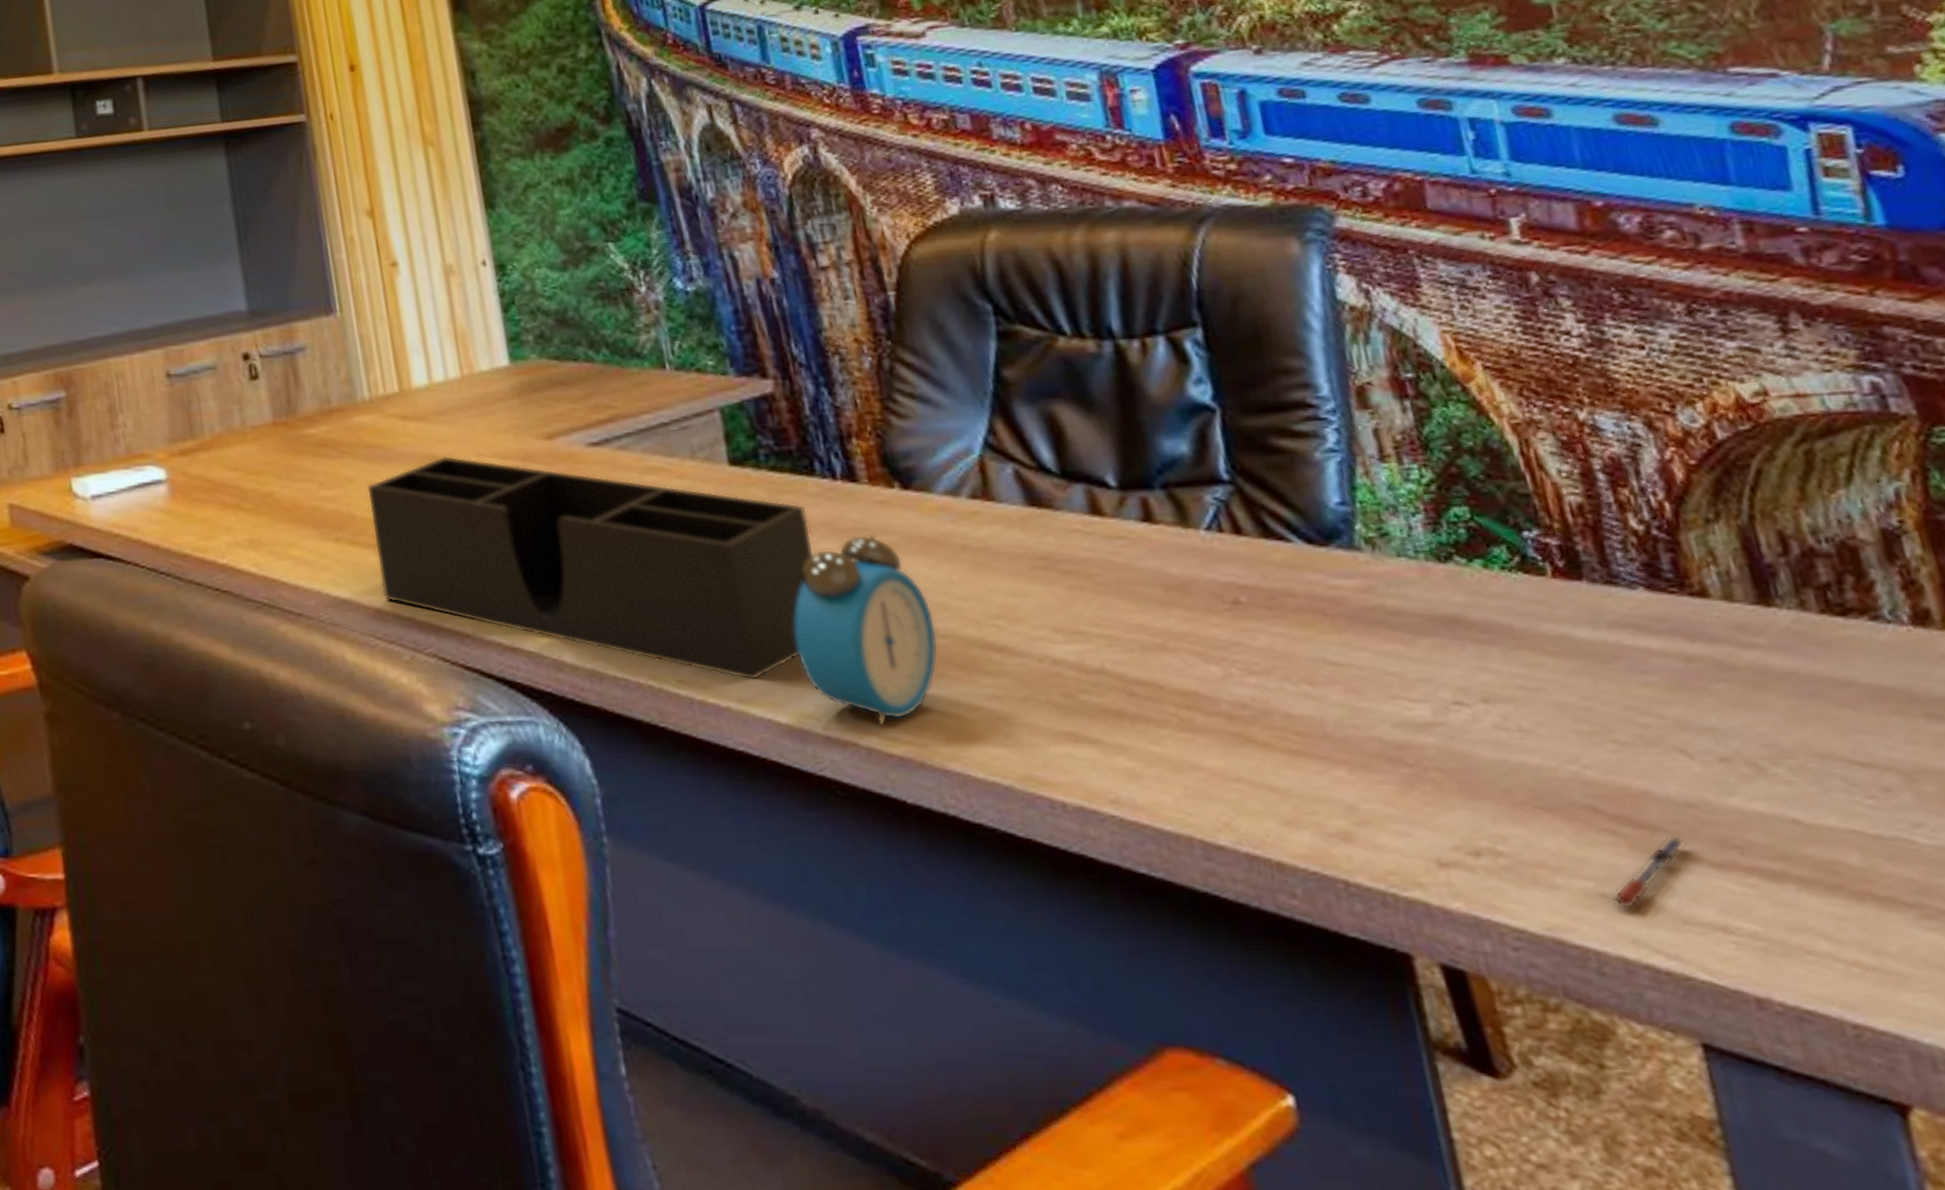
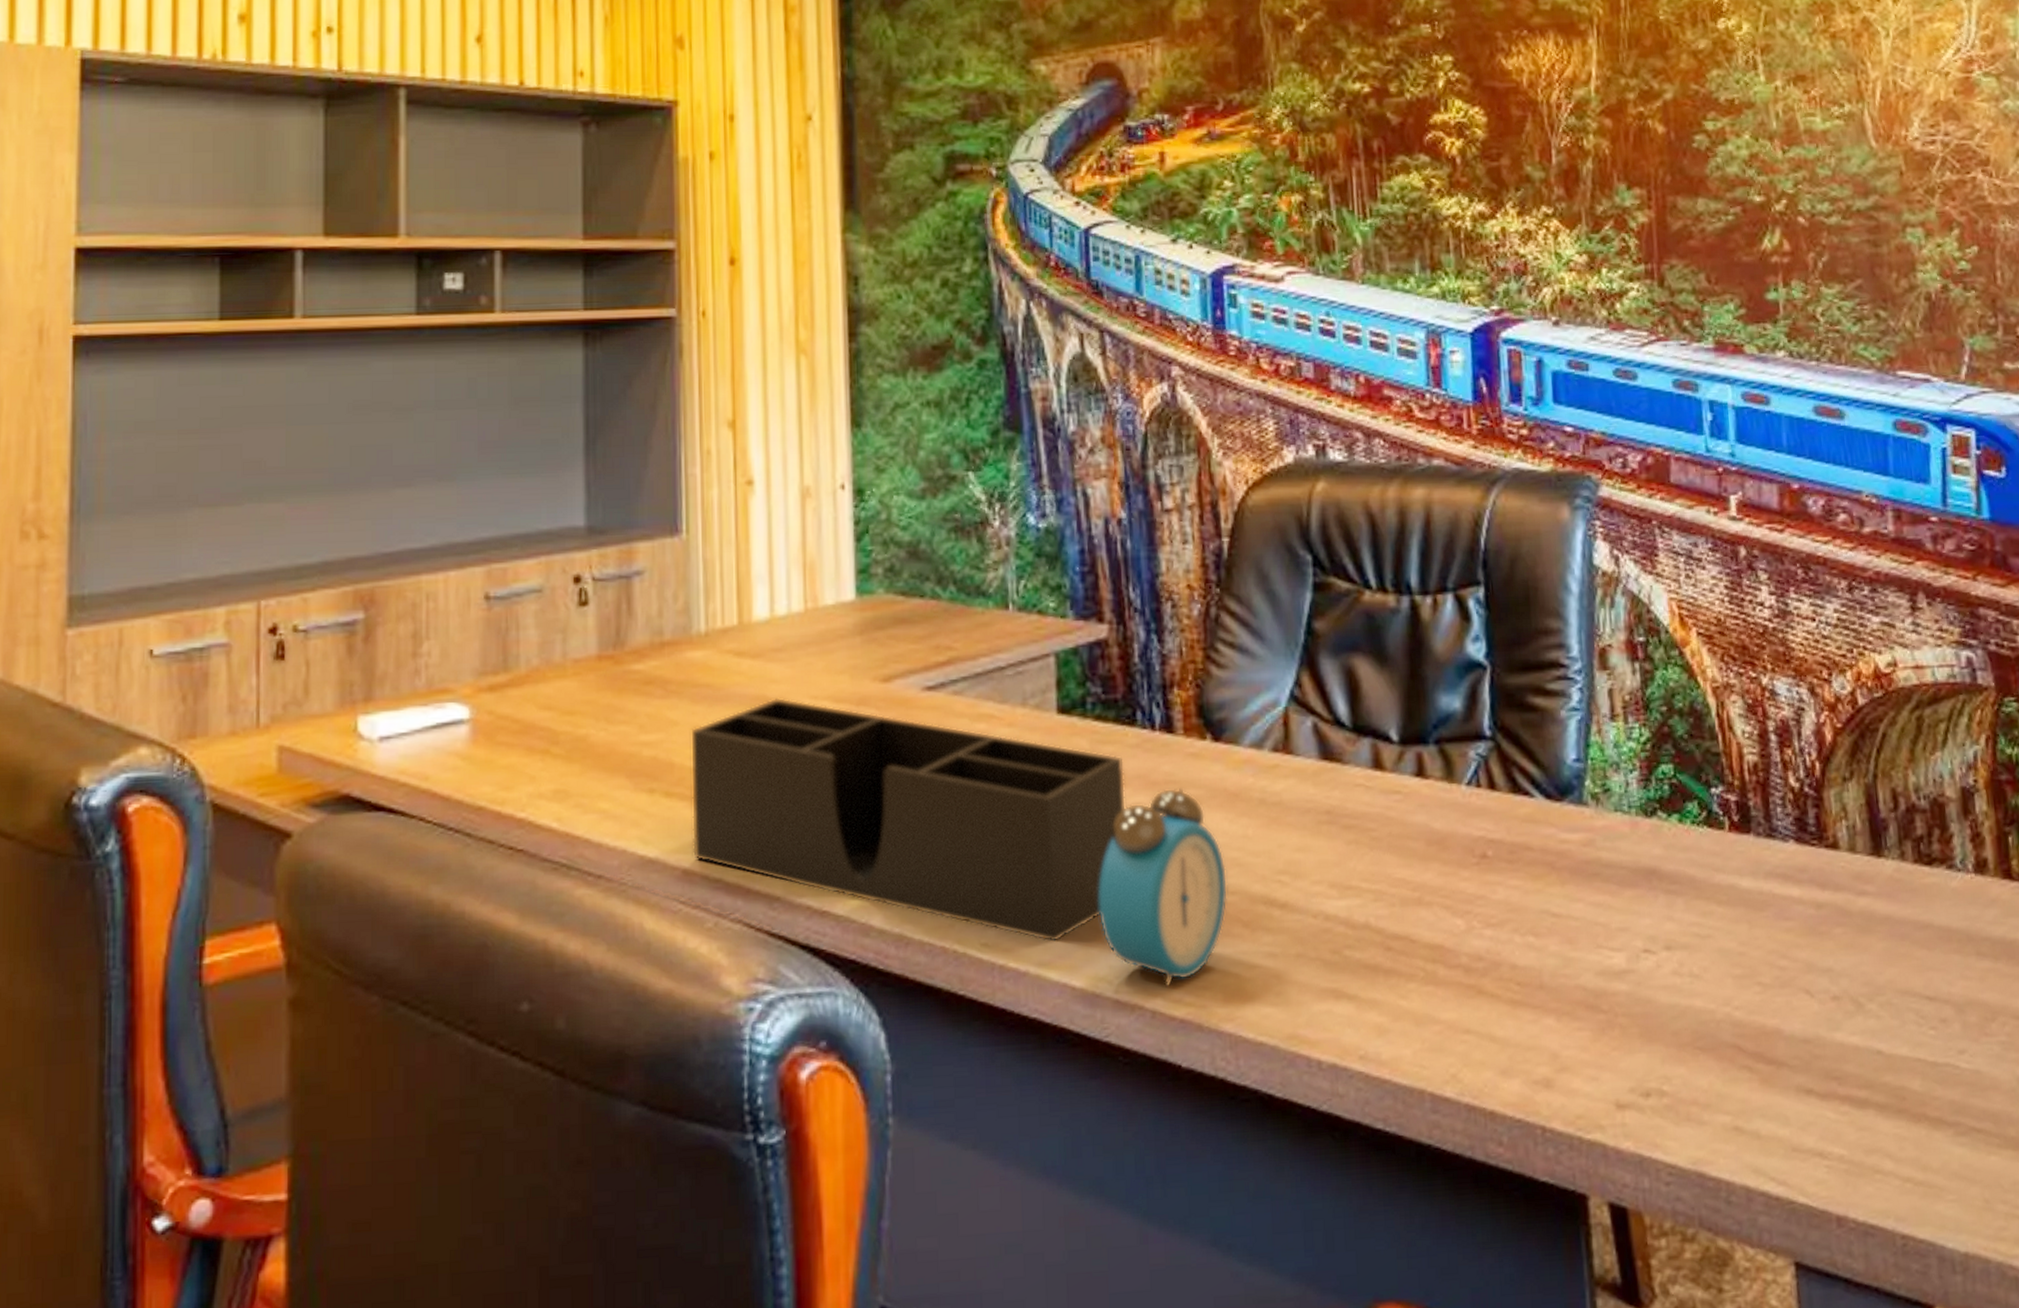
pen: present [1611,836,1688,908] -> none [1743,1070,1803,1140]

